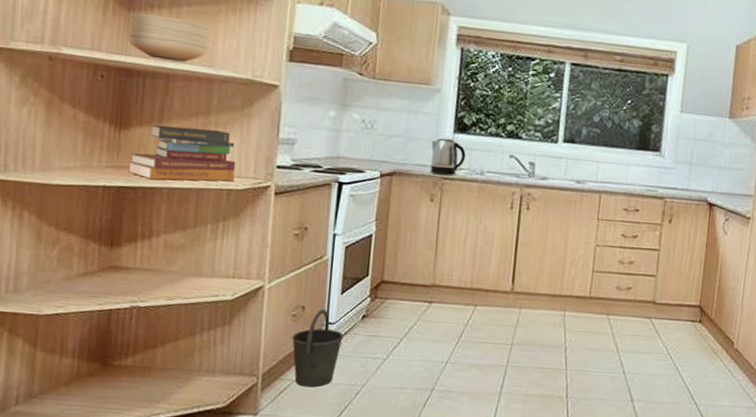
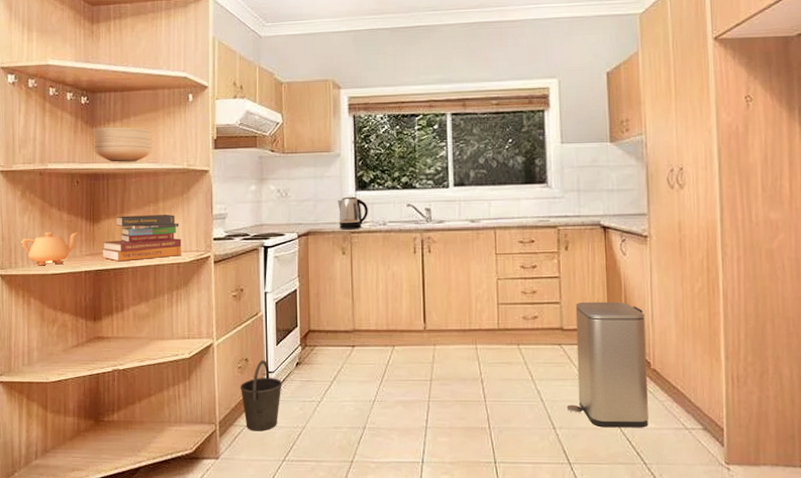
teapot: none [14,132,100,175] -> present [20,231,79,266]
pedal bin: none [647,277,736,405] -> present [566,301,648,428]

